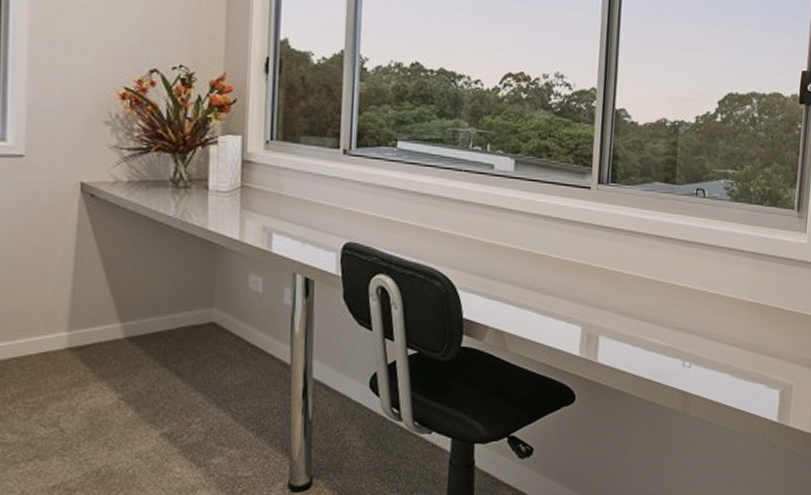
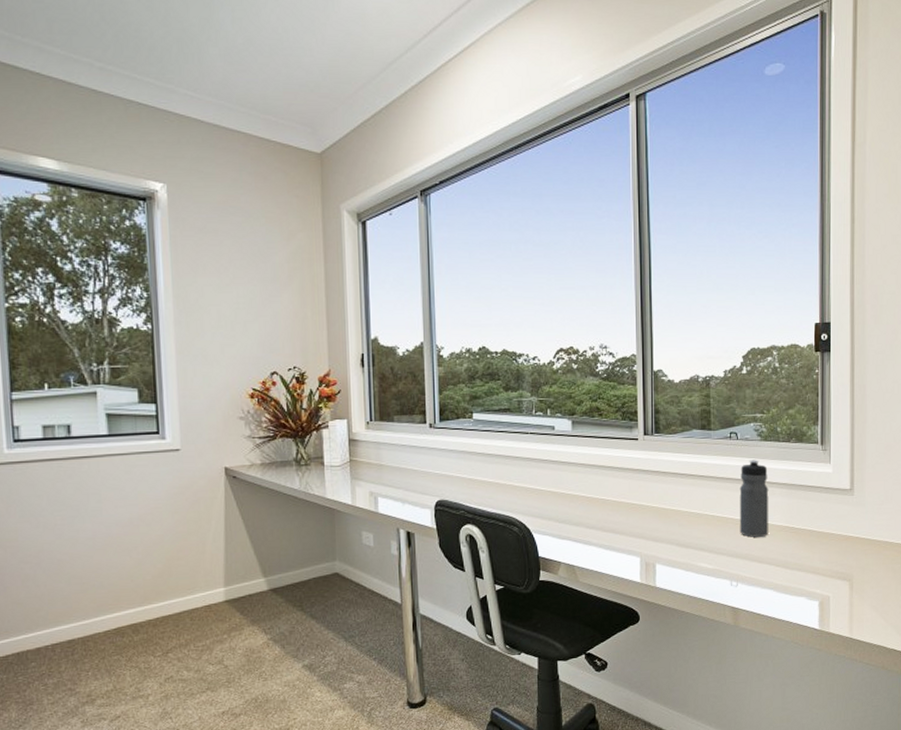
water bottle: none [698,222,736,312] -> present [739,459,769,537]

